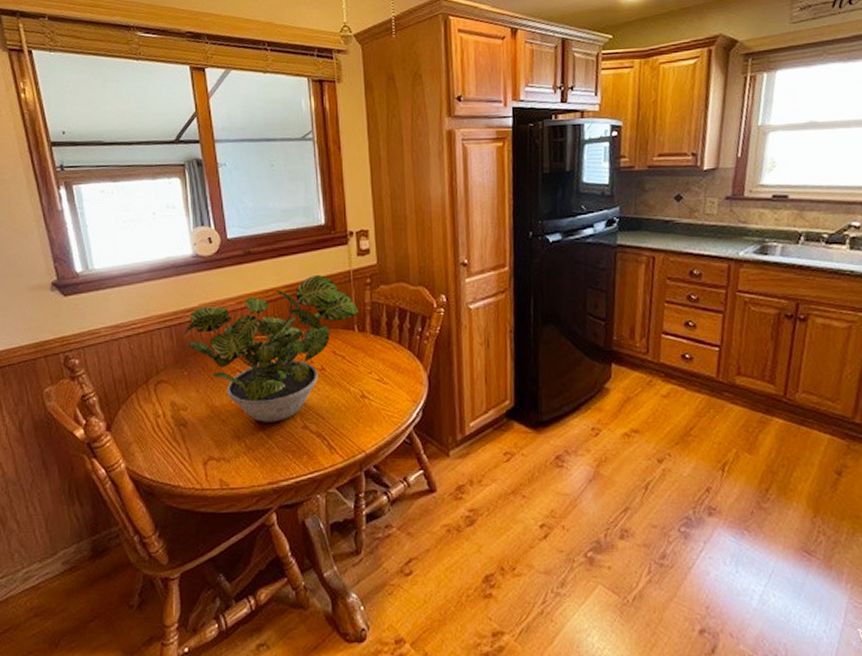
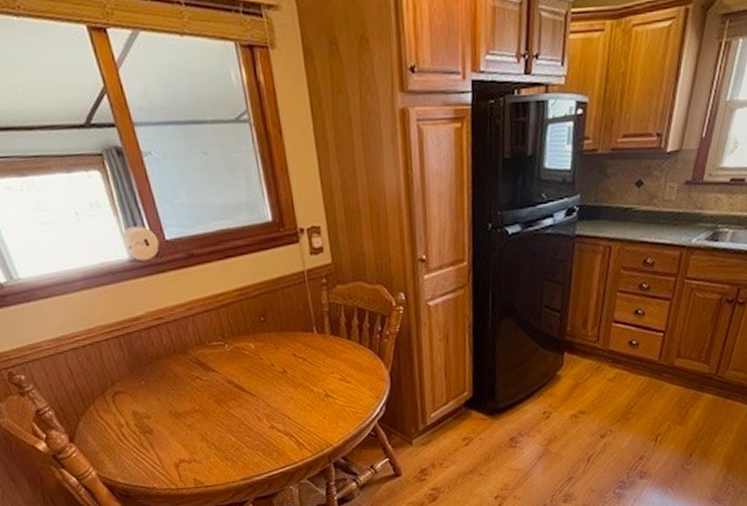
potted plant: present [185,275,360,423] -> none [135,277,317,426]

